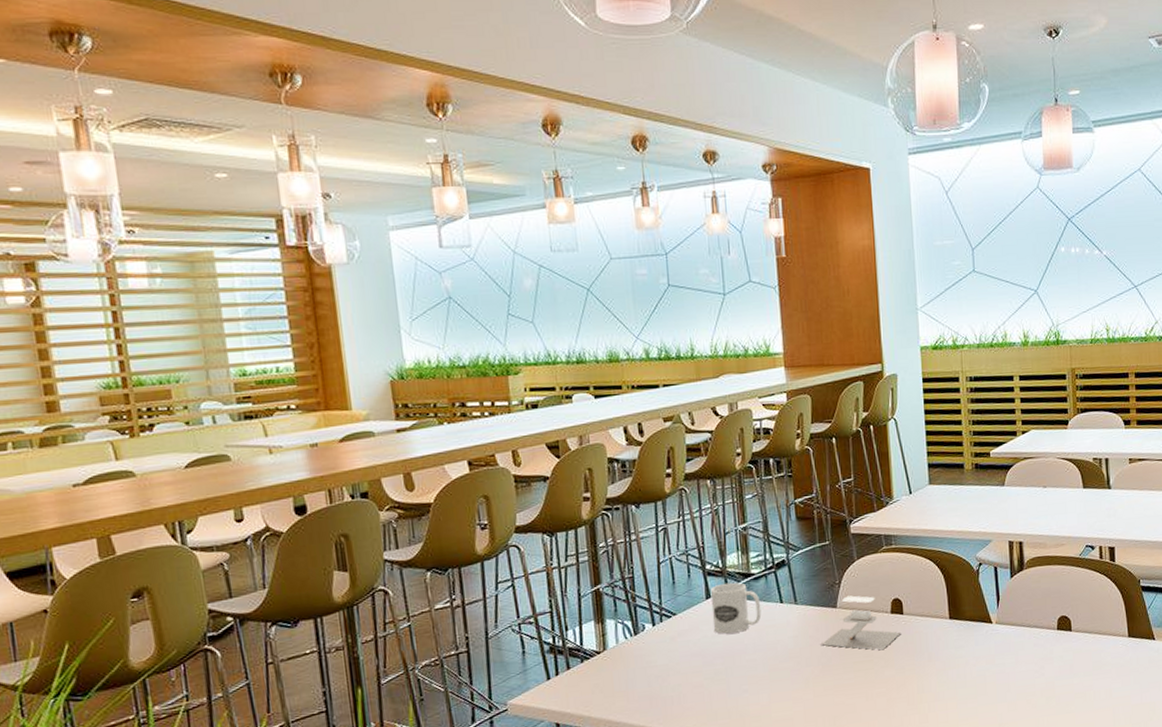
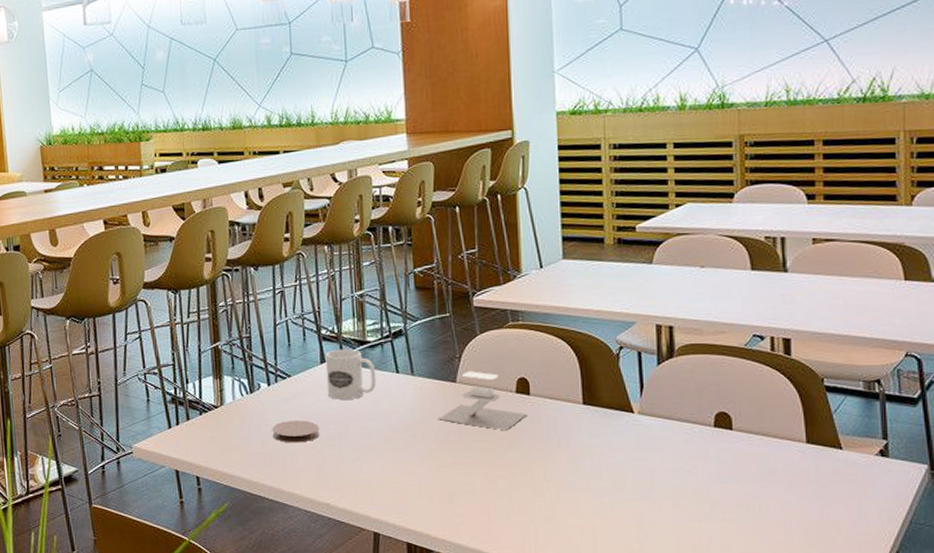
coaster: none [658,658,707,683] -> present [272,420,320,443]

